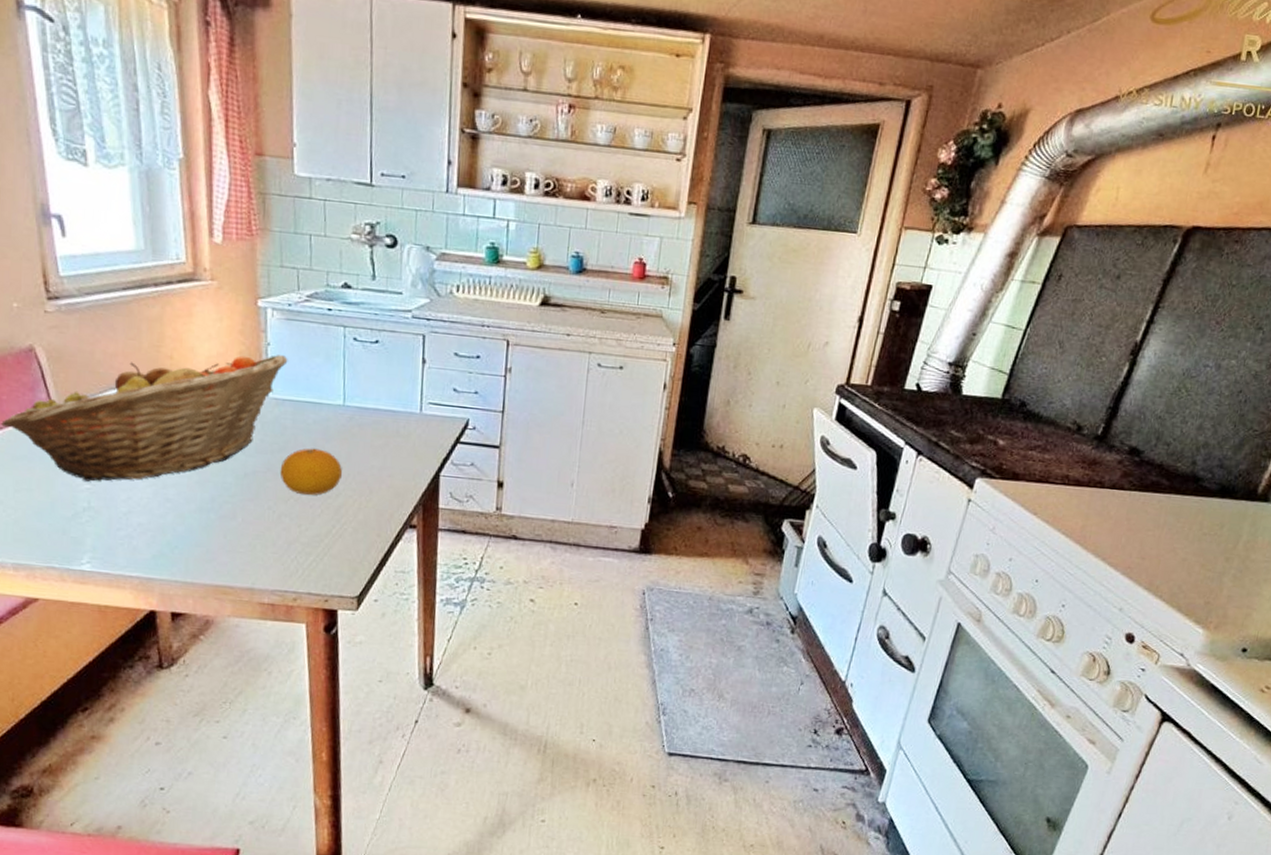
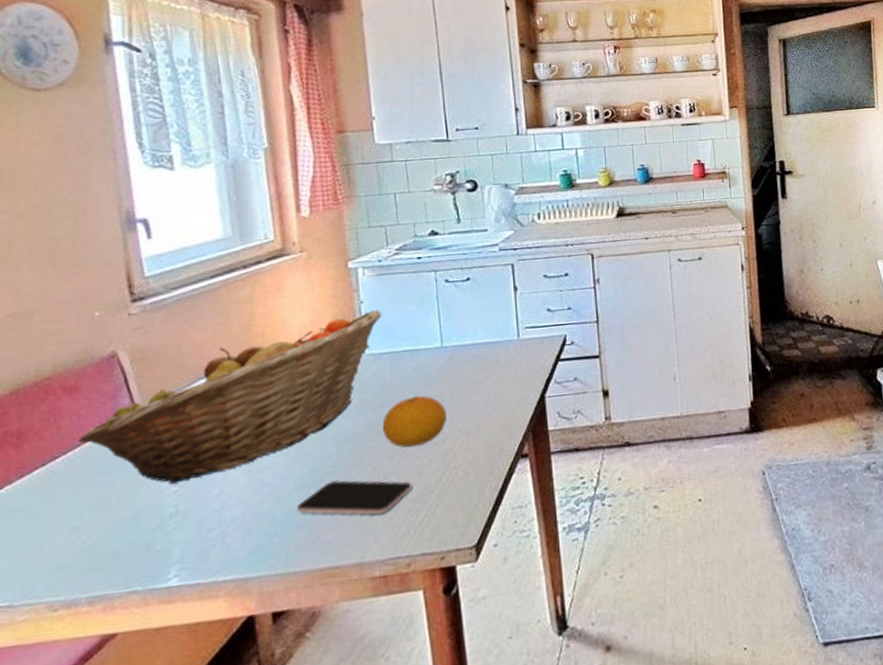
smartphone: none [196,510,304,550] -> present [296,480,413,515]

